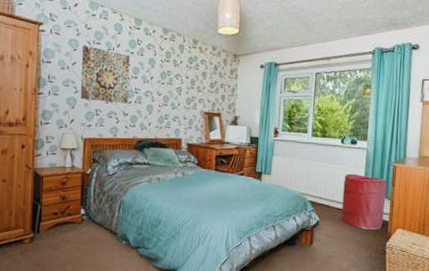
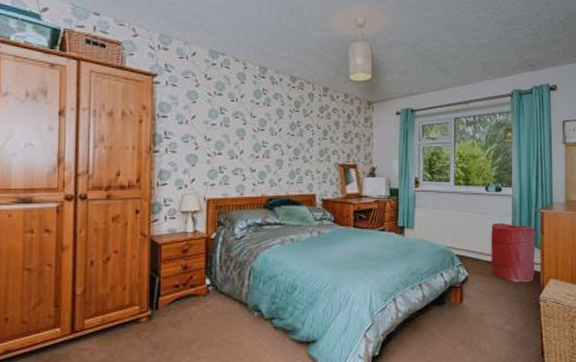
wall art: present [80,45,130,103] -> none [201,97,256,158]

